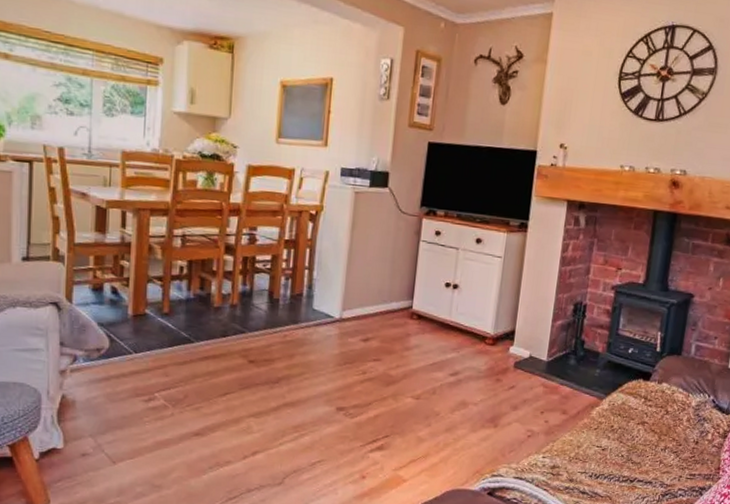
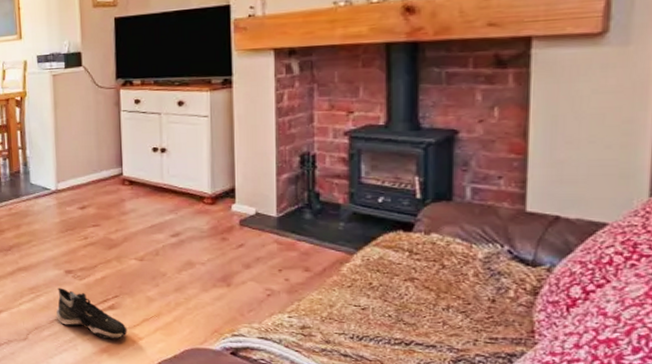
shoe: none [320,426,393,482] -> present [56,287,128,339]

